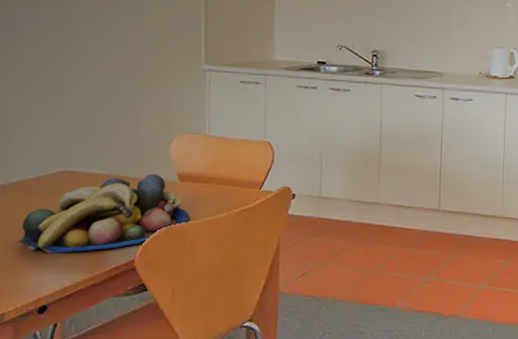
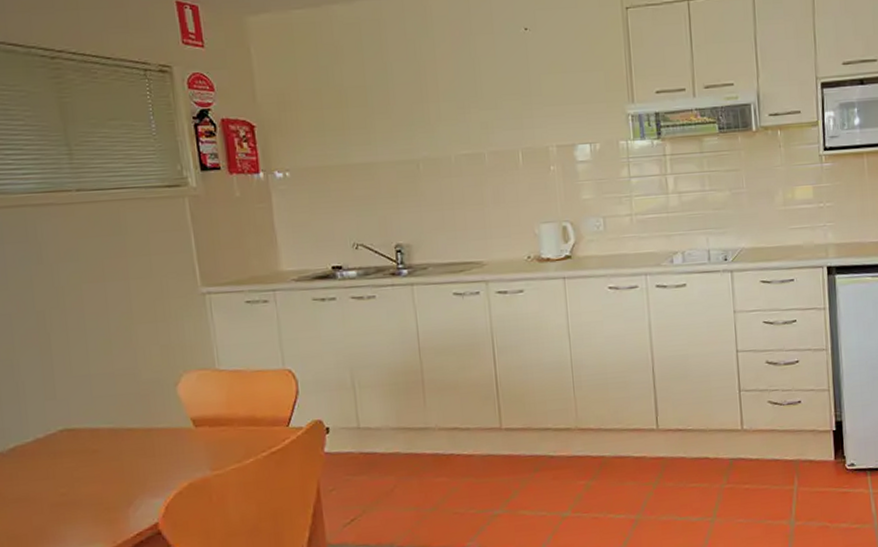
fruit bowl: present [19,174,190,254] -> none [28,421,213,525]

